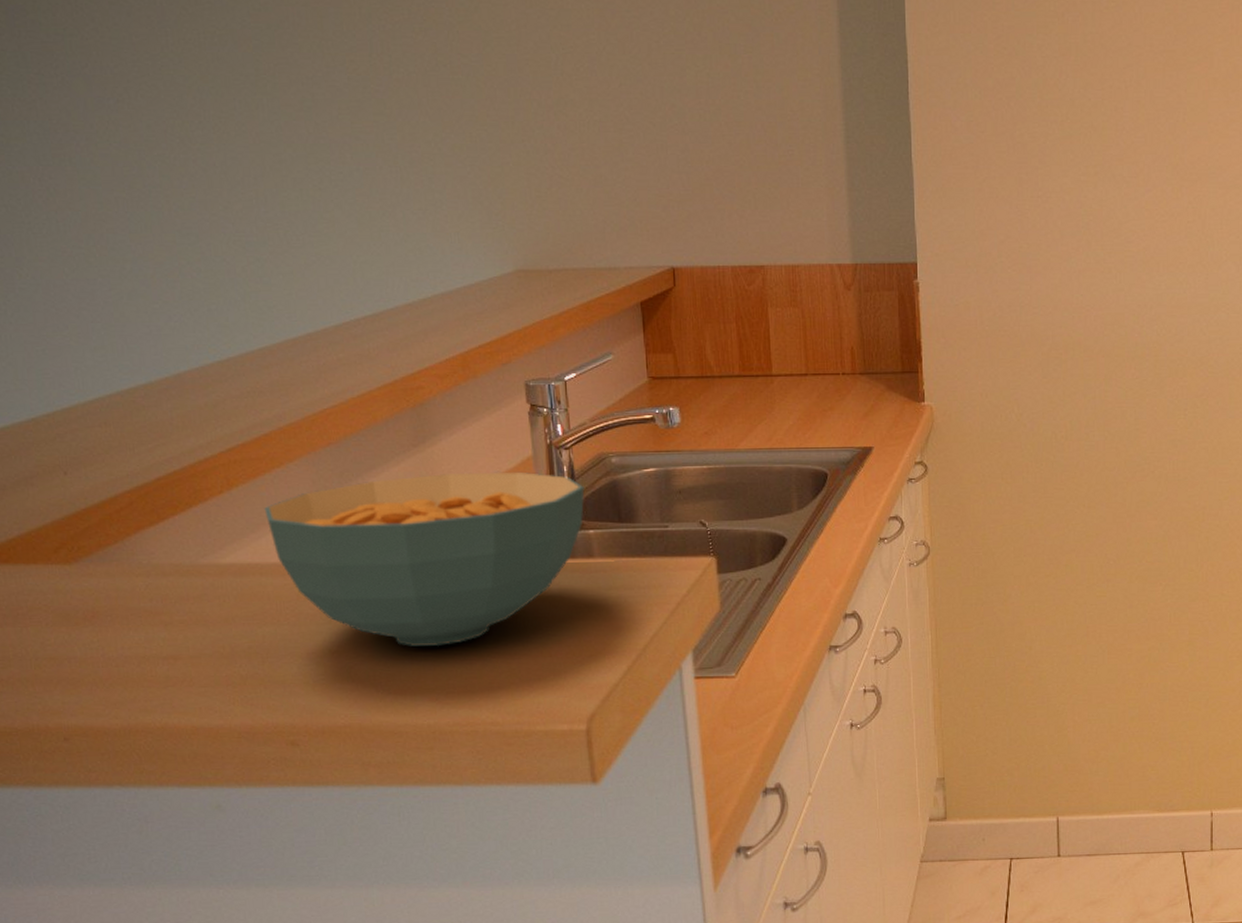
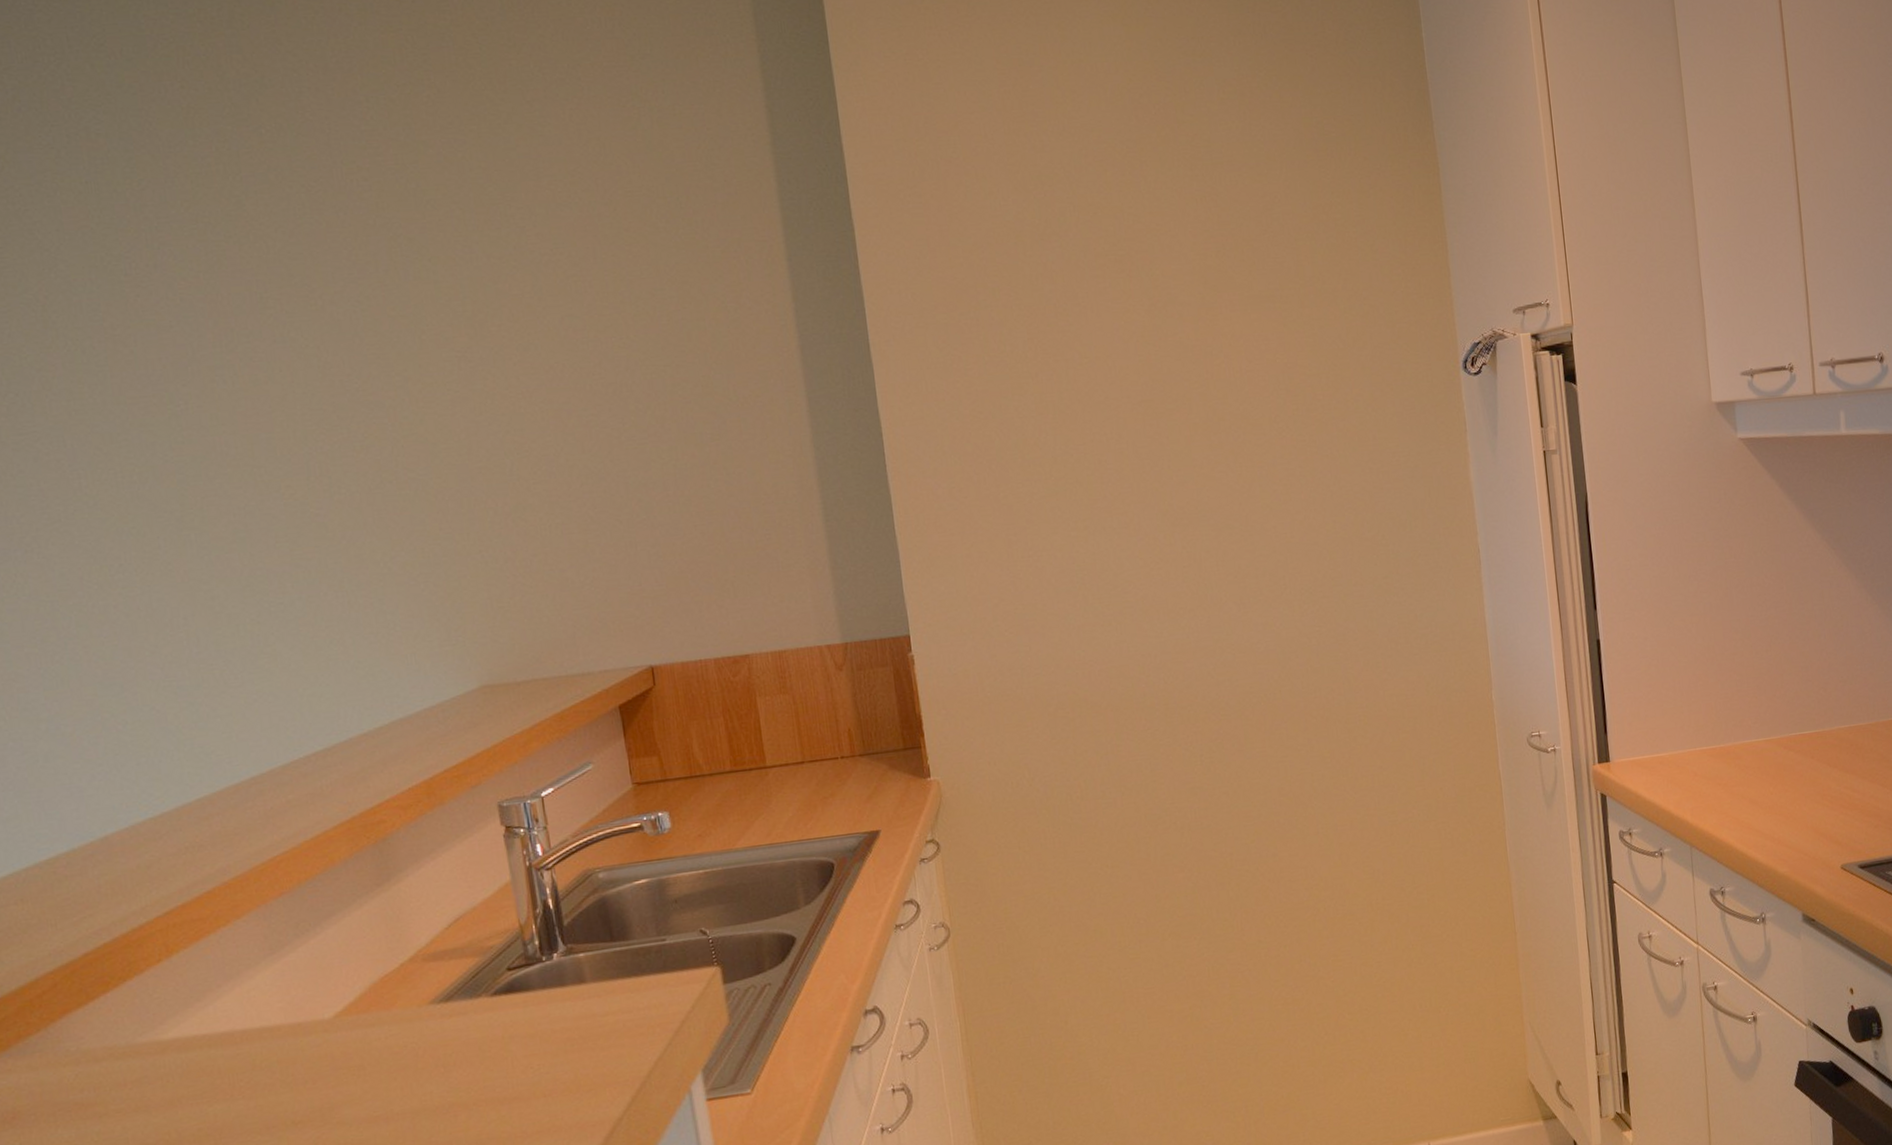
cereal bowl: present [264,471,585,646] -> none [210,898,572,1106]

